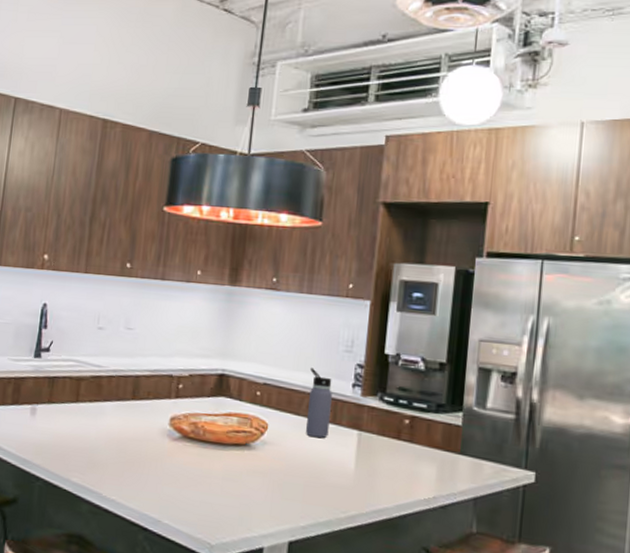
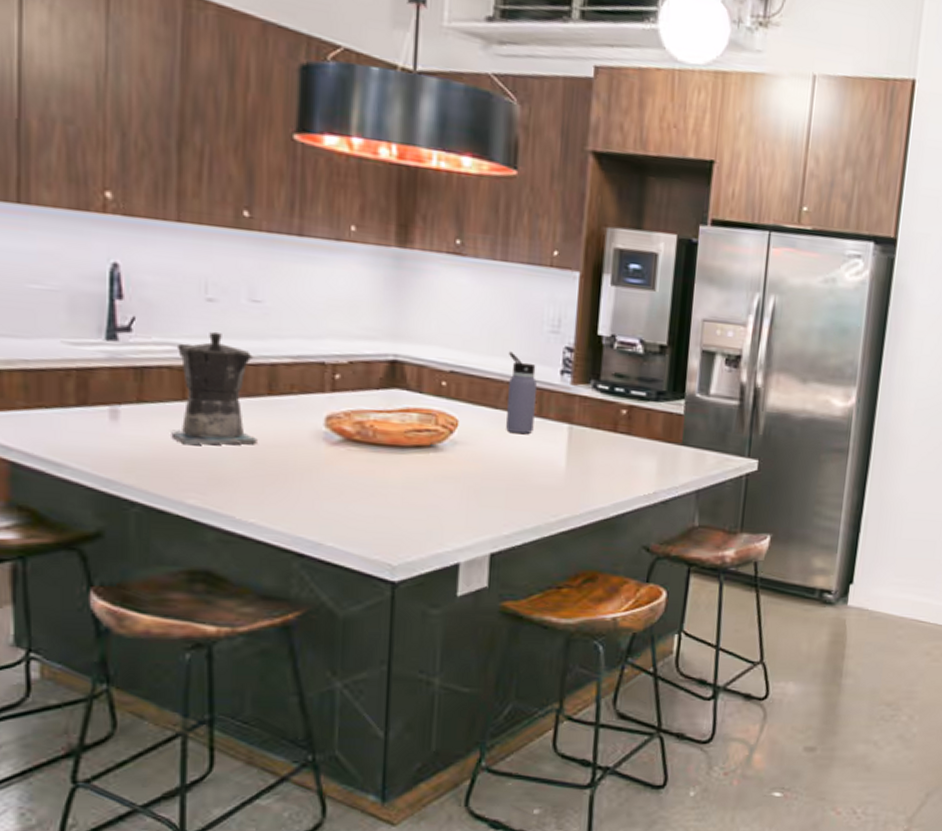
coffee maker: none [66,351,125,438] -> present [171,331,257,446]

